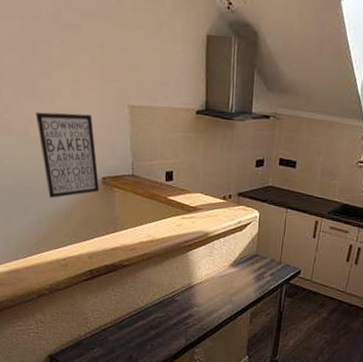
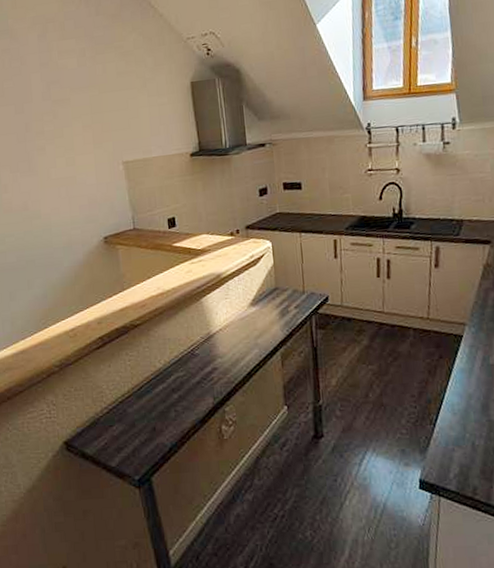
wall art: present [36,111,100,198] -> none [33,178,103,268]

